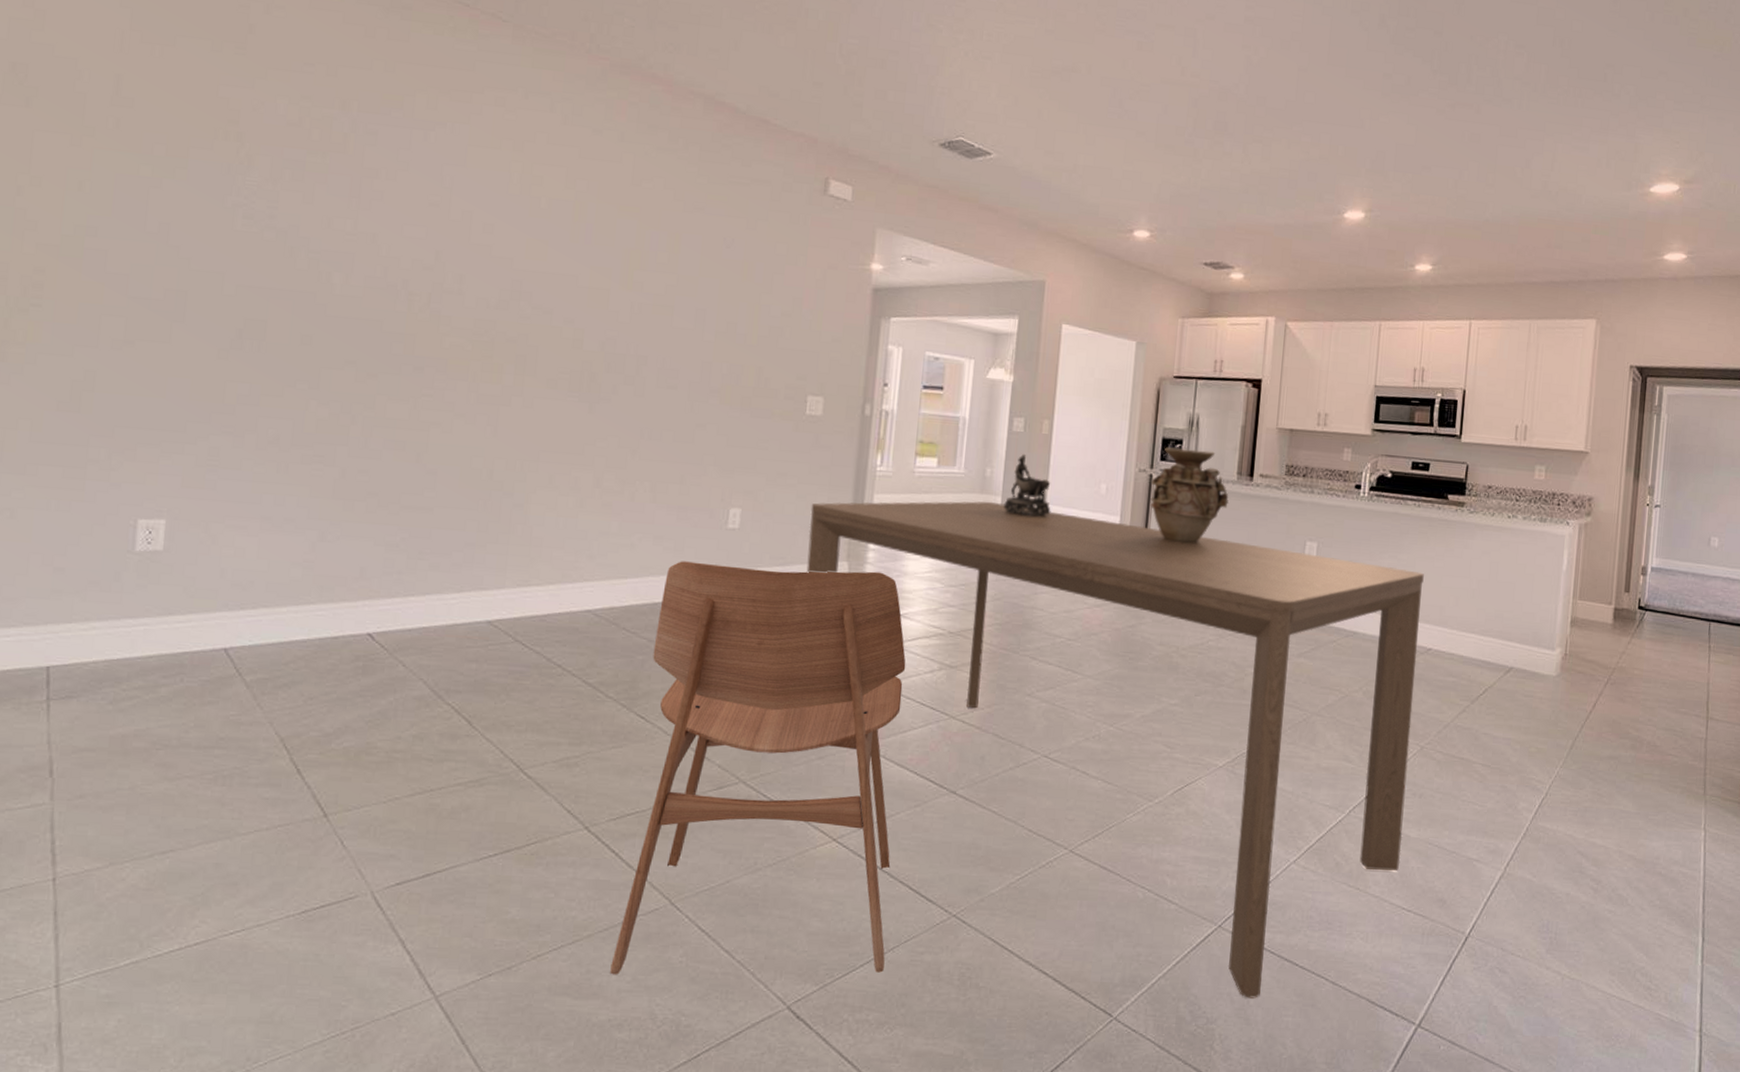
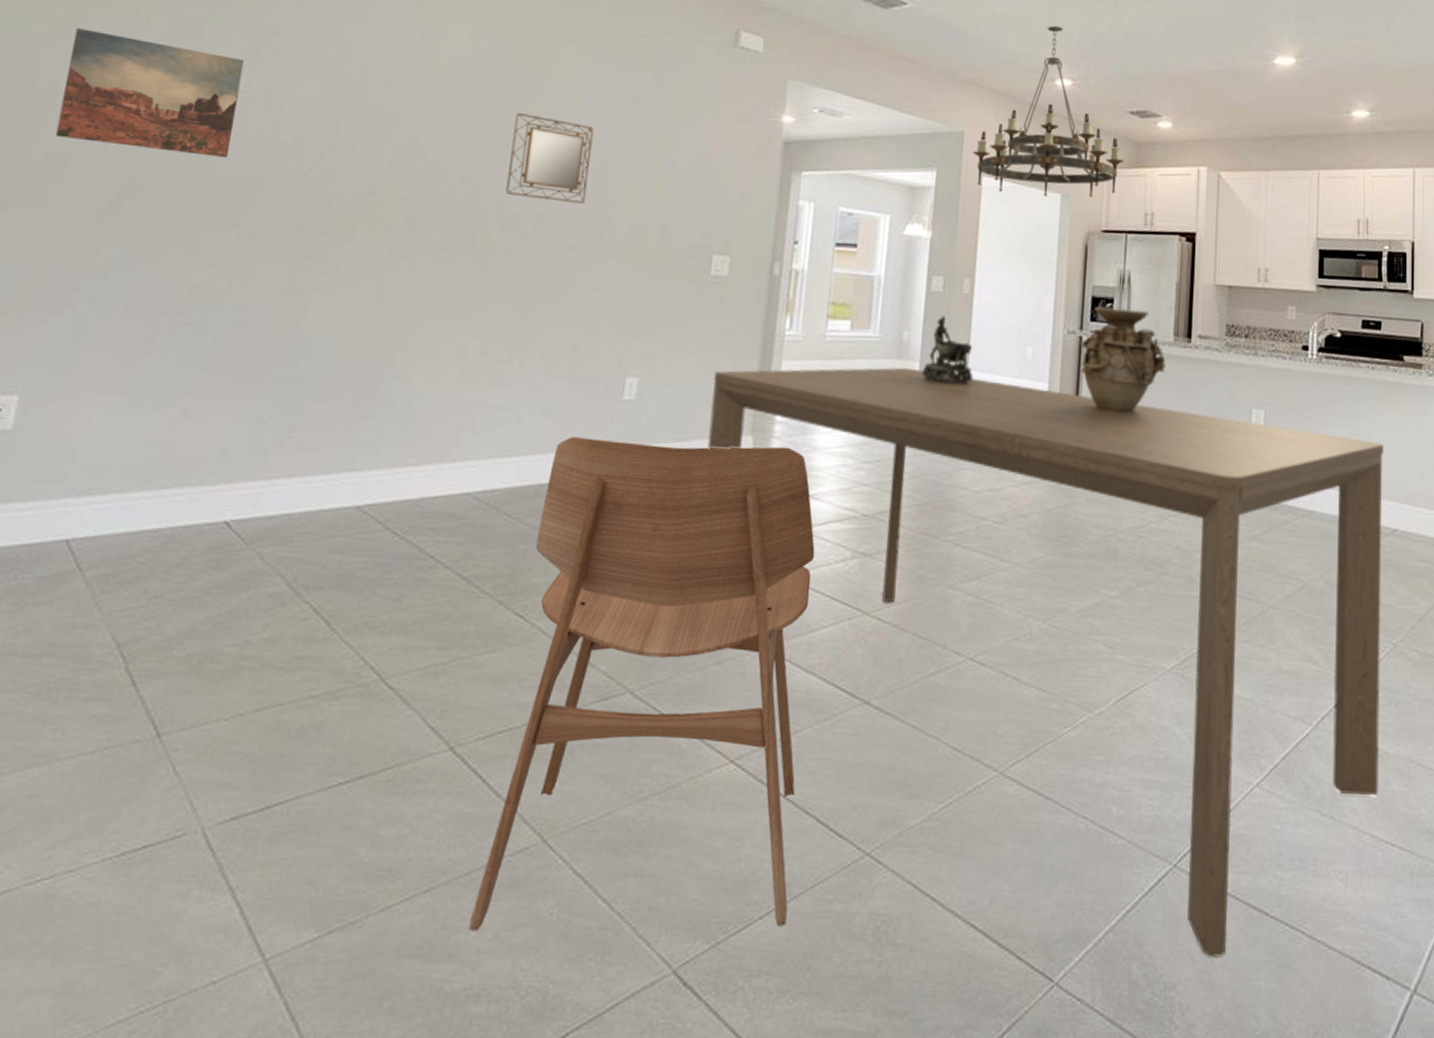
wall art: none [171,169,348,299] -> present [55,28,245,158]
home mirror: none [609,258,691,346] -> present [506,113,594,204]
chandelier: none [1053,177,1197,346] -> present [973,25,1124,198]

